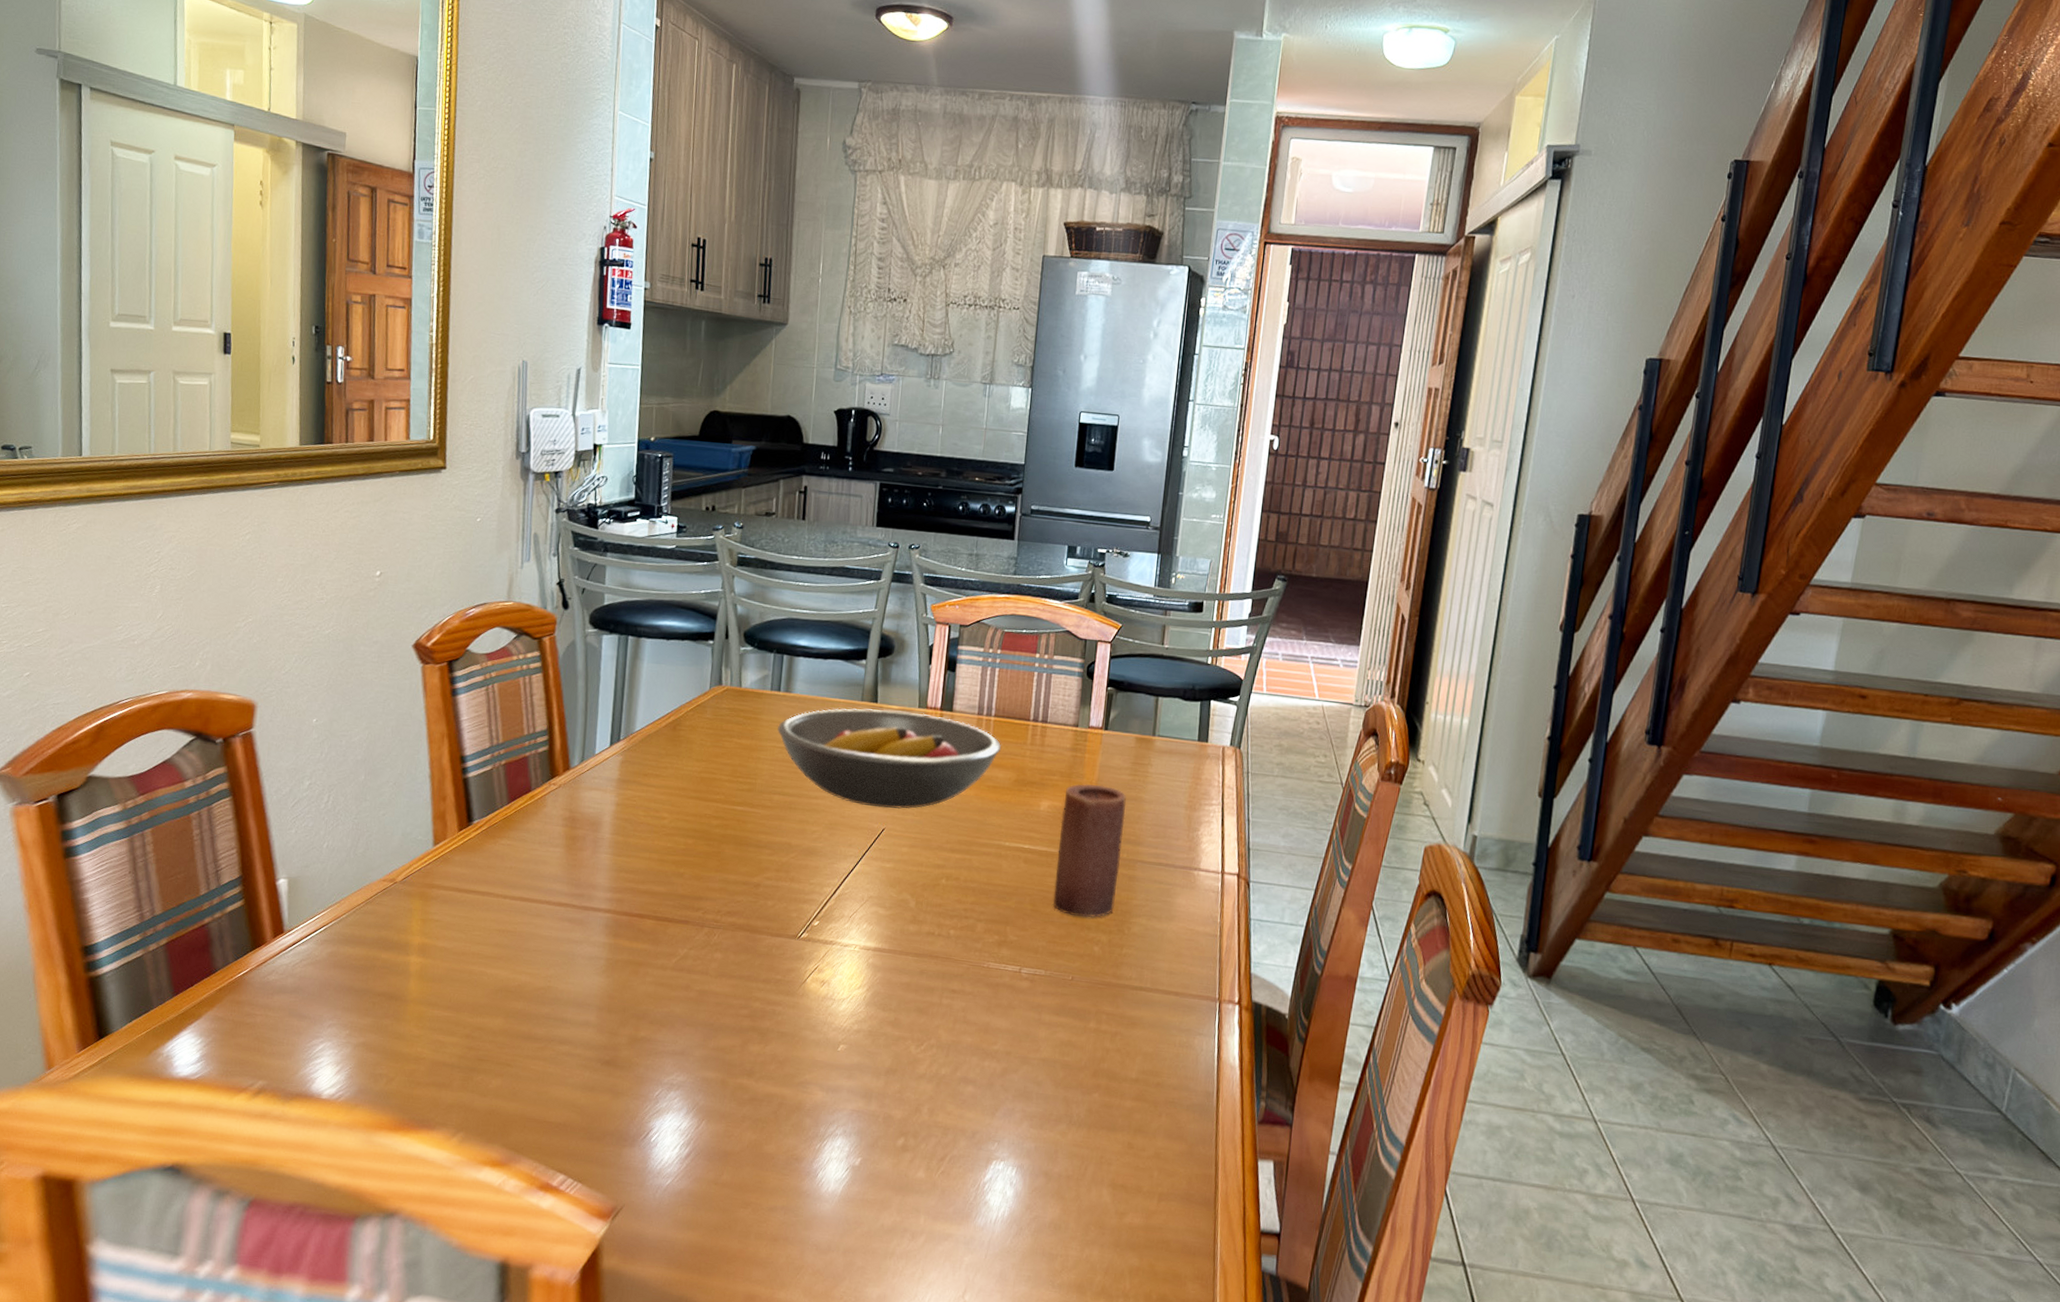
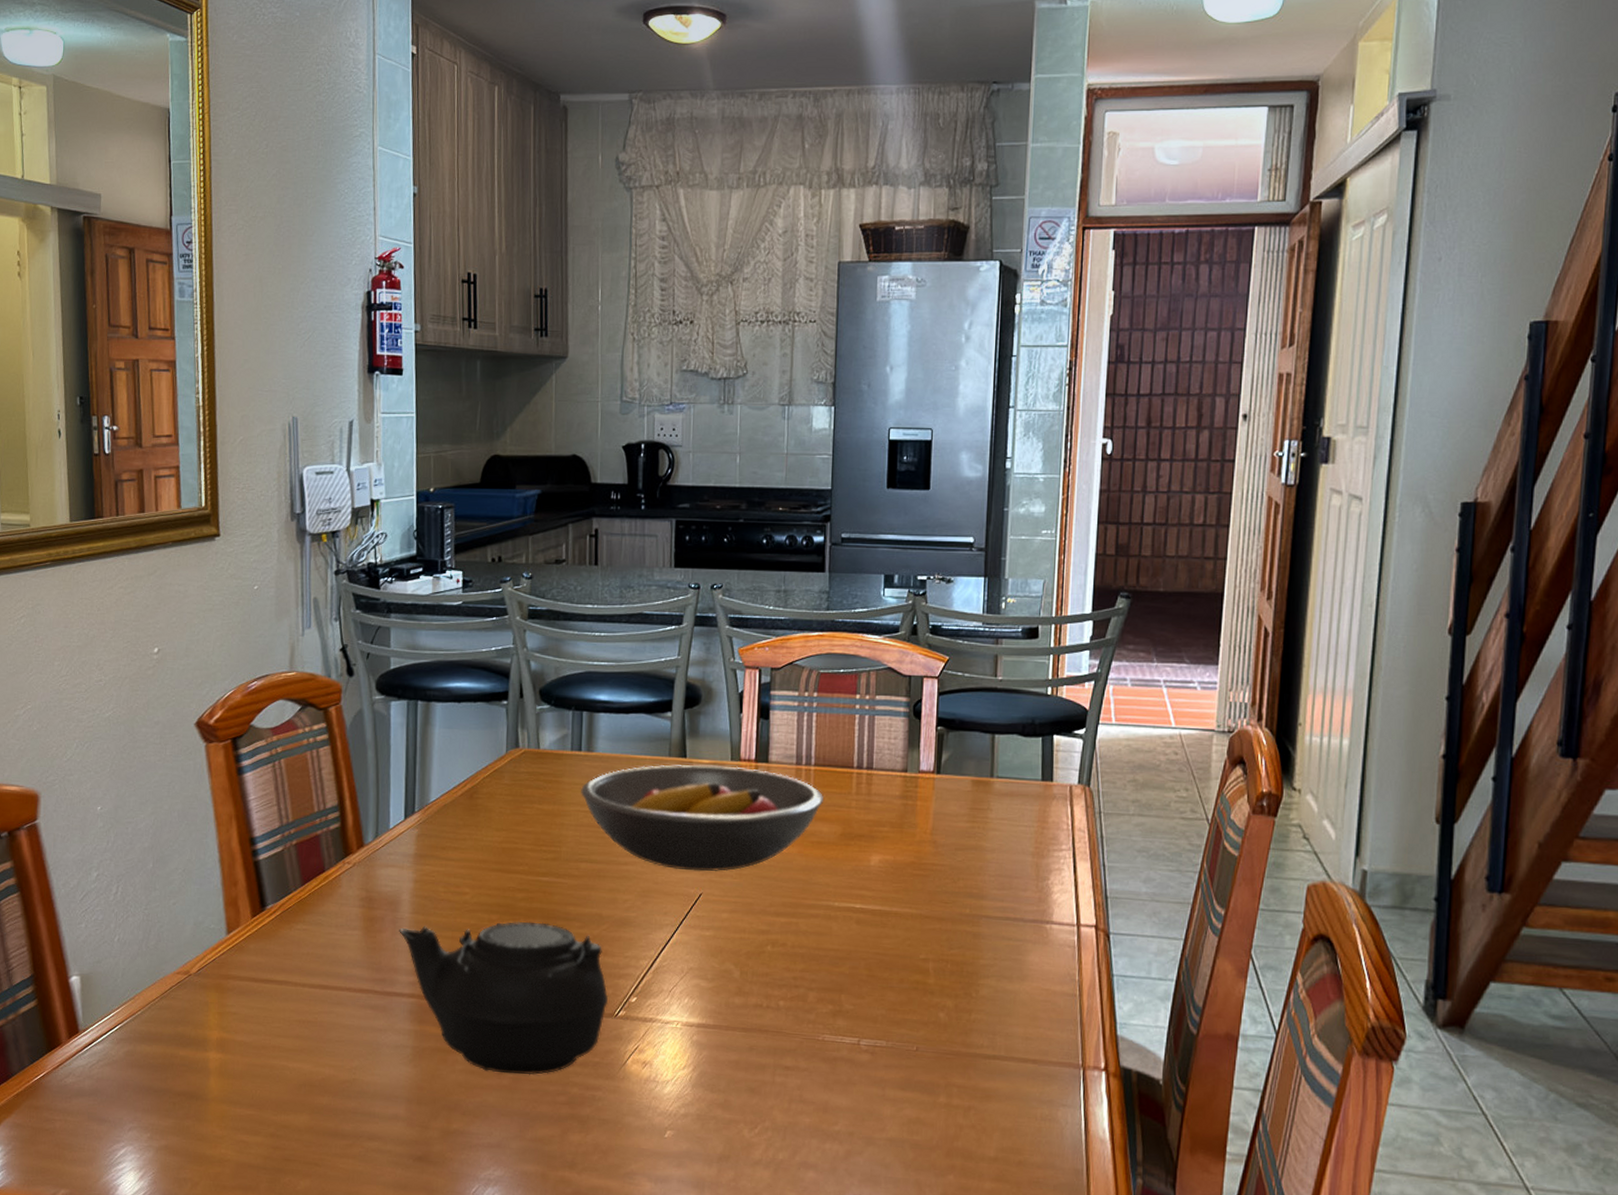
teapot: none [599,846,793,989] -> present [399,921,609,1075]
candle: present [1053,783,1127,918] -> none [890,834,966,982]

